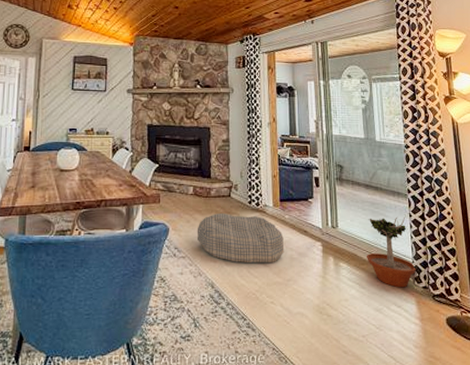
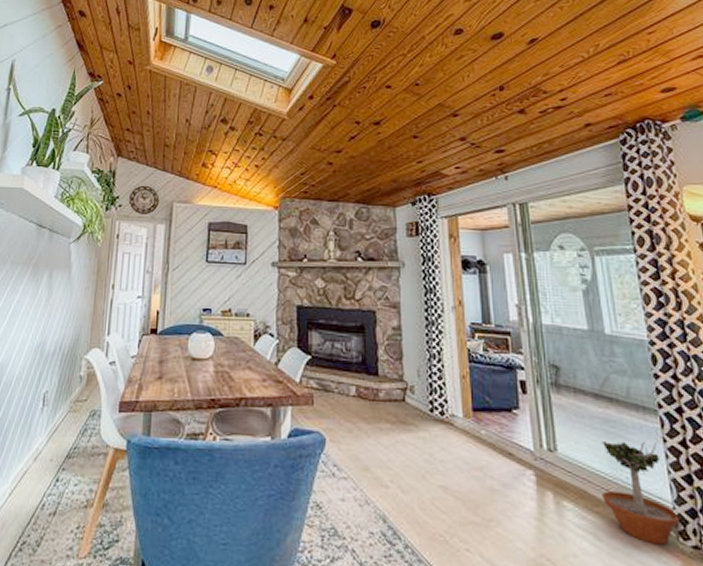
dog bed: present [197,212,285,264] -> none [361,421,482,495]

